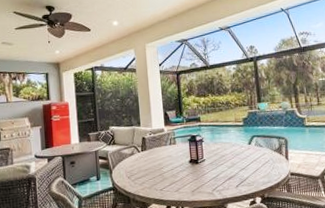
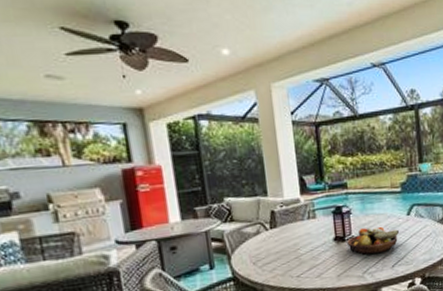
fruit bowl: none [200,152,243,176] -> present [347,226,400,255]

